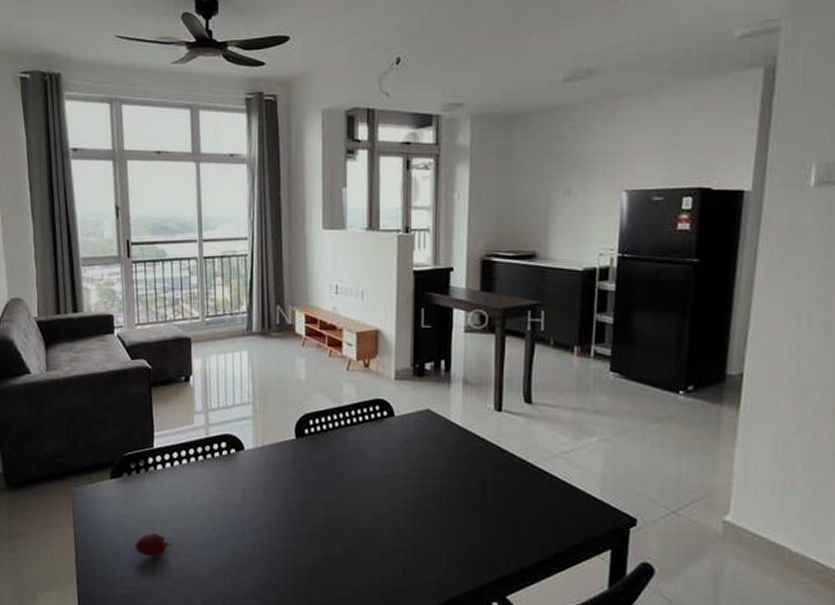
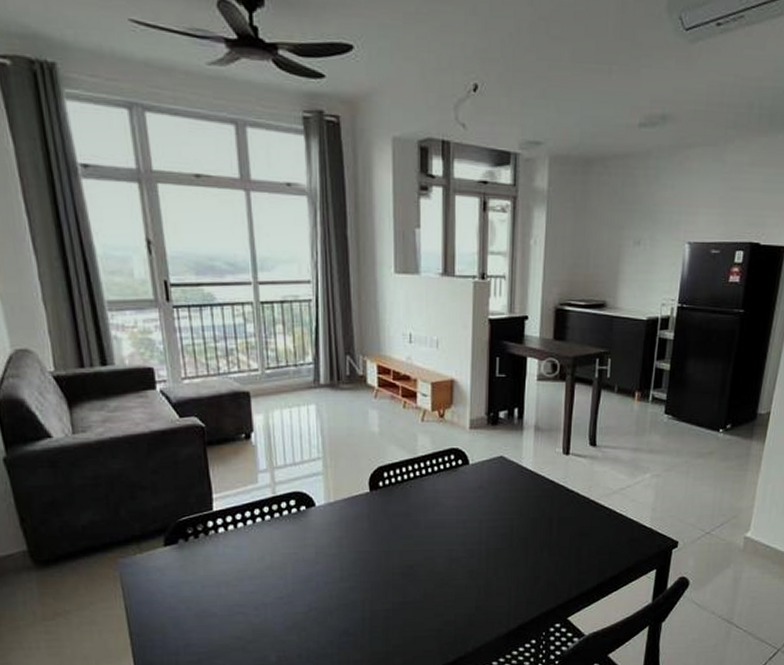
fruit: present [134,533,174,558] -> none [197,597,242,621]

